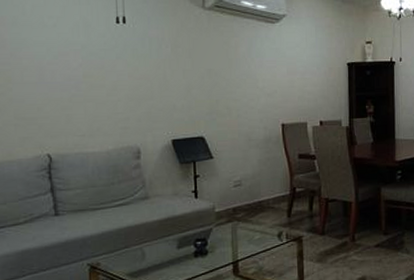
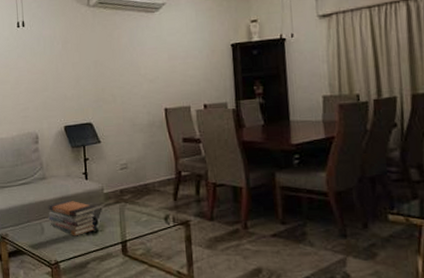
book stack: none [150,221,207,260] -> present [48,200,97,236]

